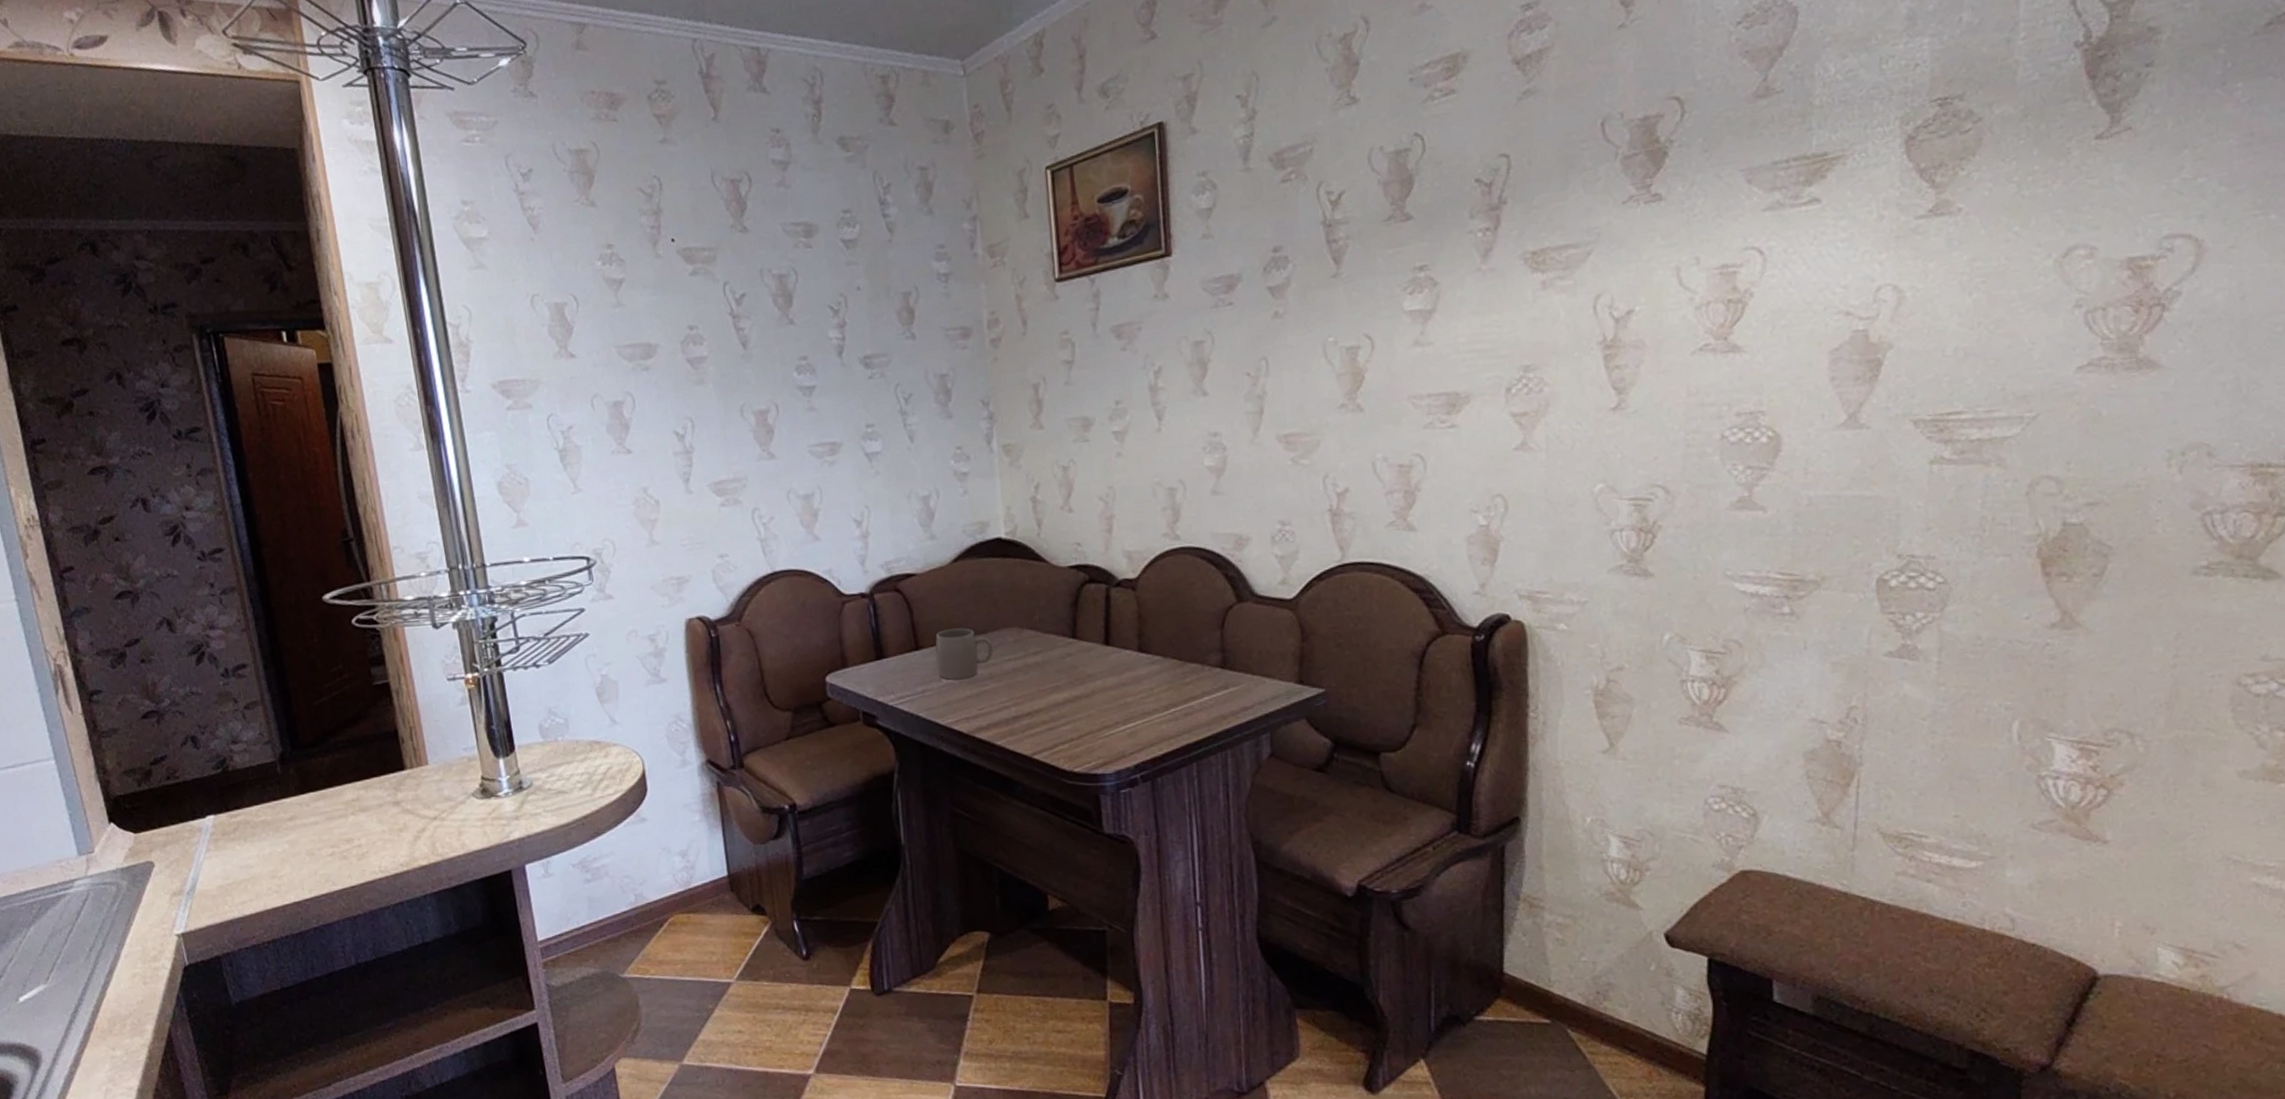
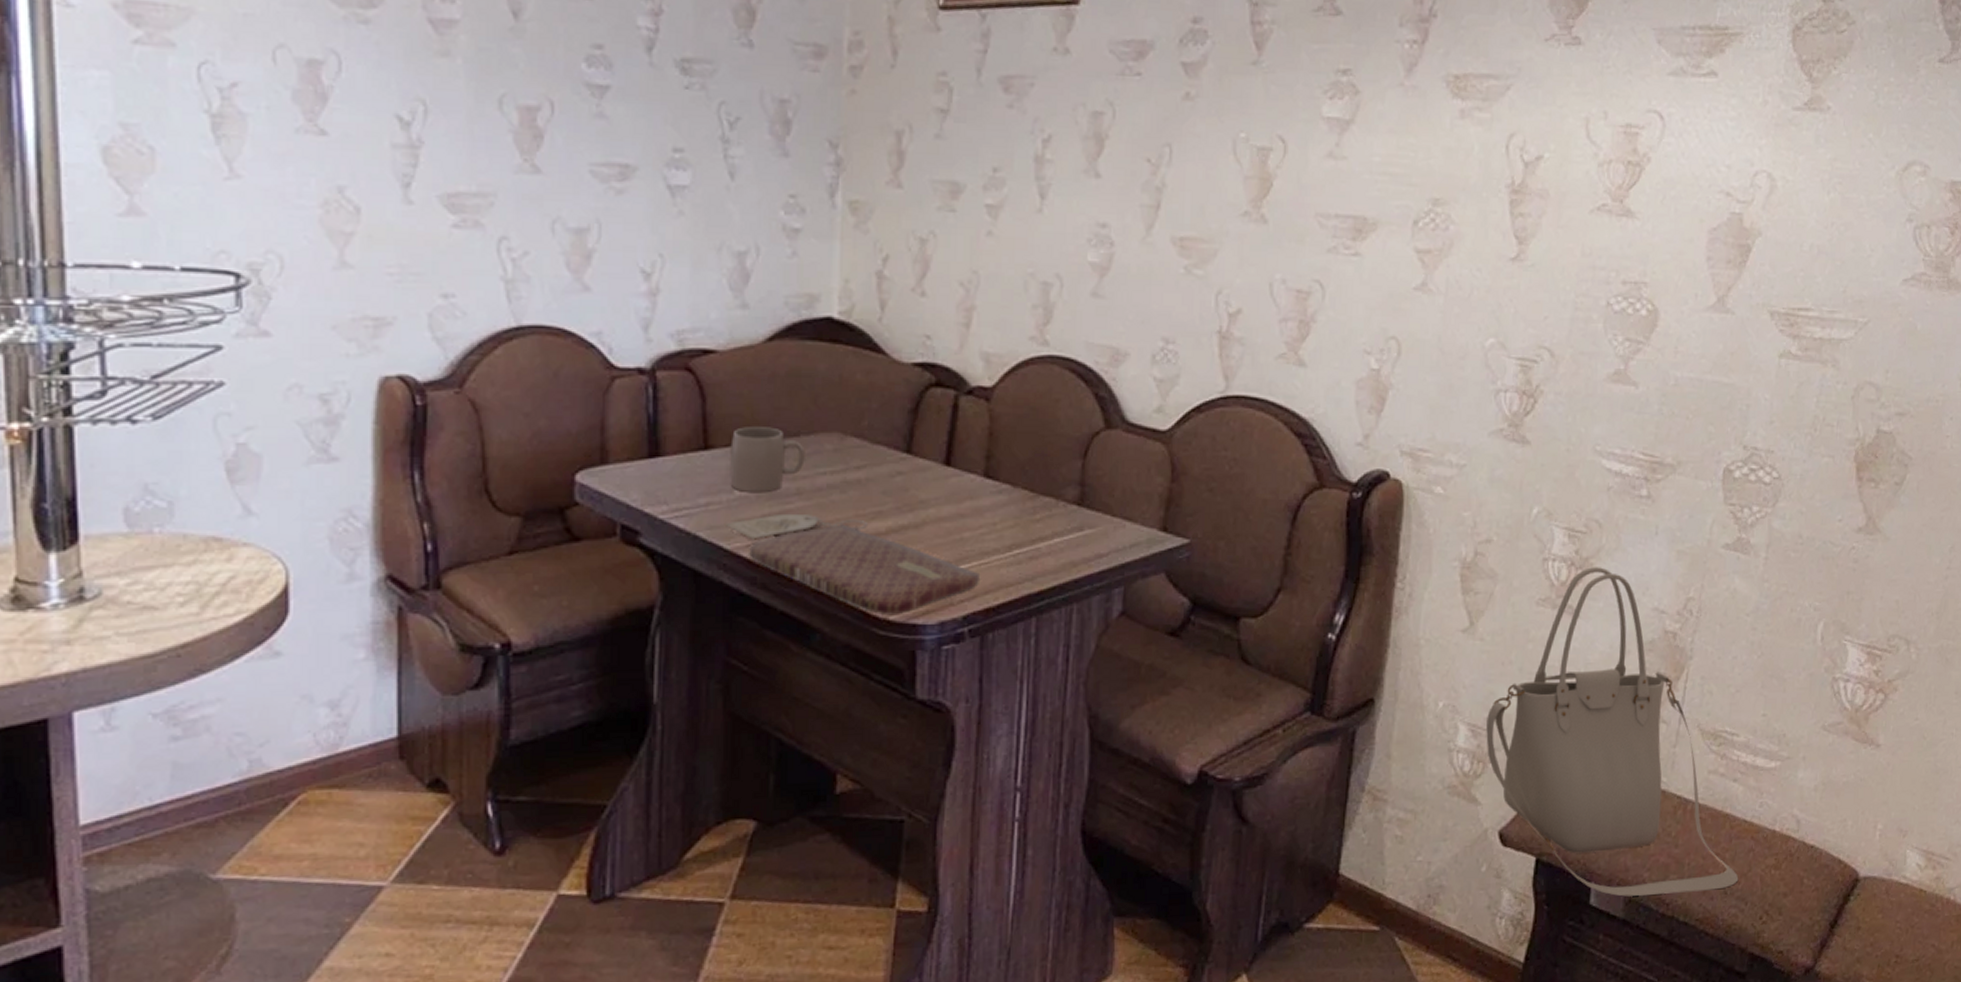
placemat: none [939,693,1146,767] -> present [726,513,981,614]
tote bag: none [1638,684,1946,994] -> present [1486,567,1739,897]

